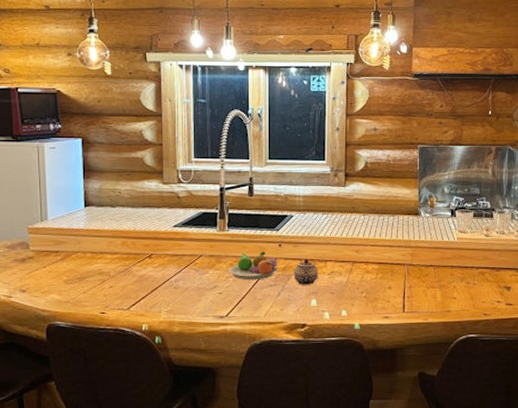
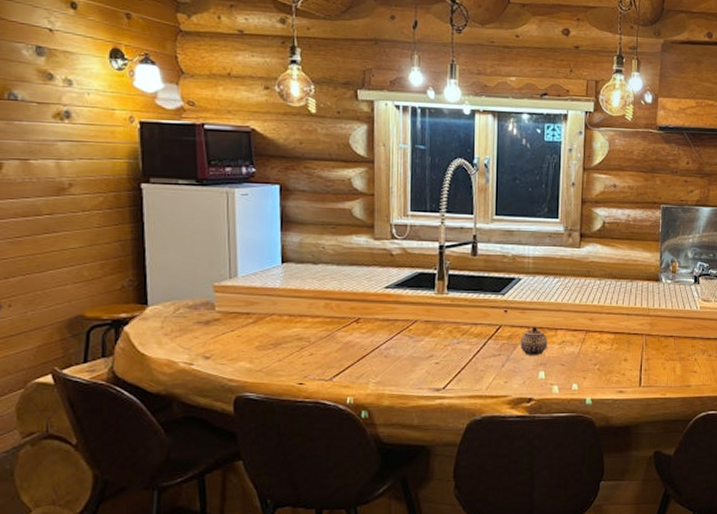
fruit bowl: present [229,251,277,280] -> none [447,317,502,349]

